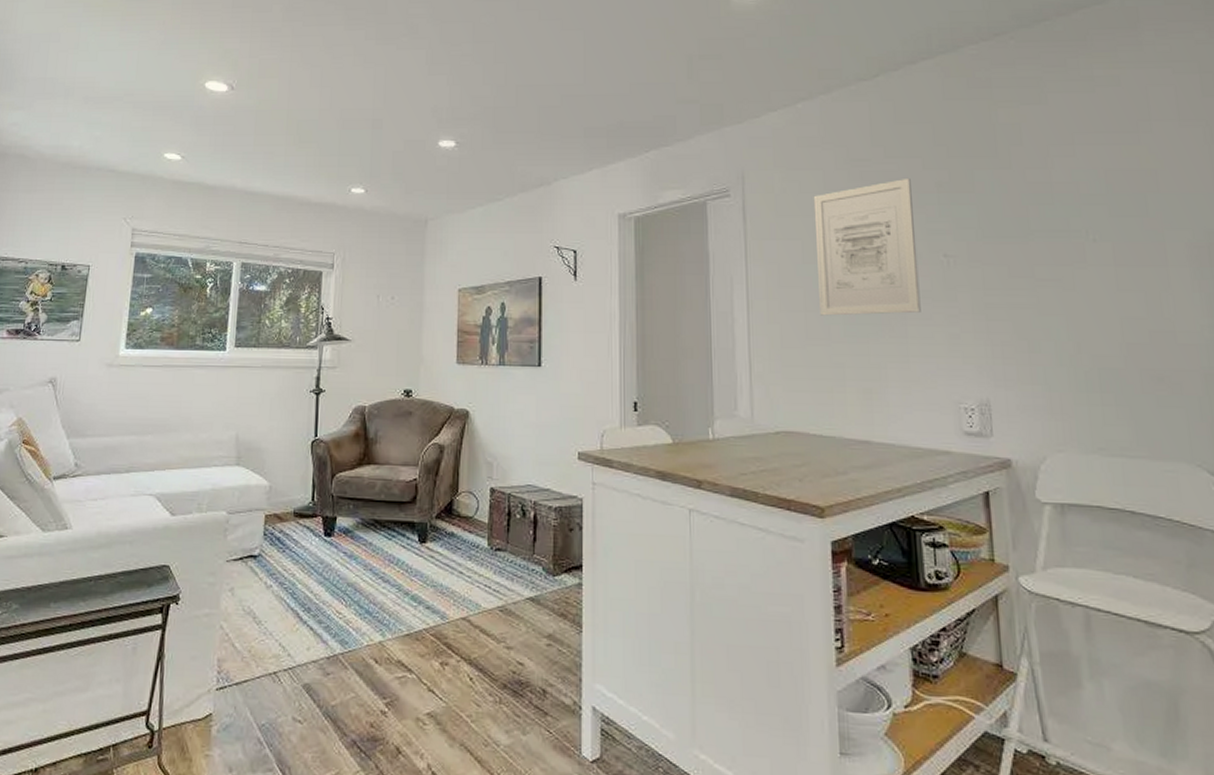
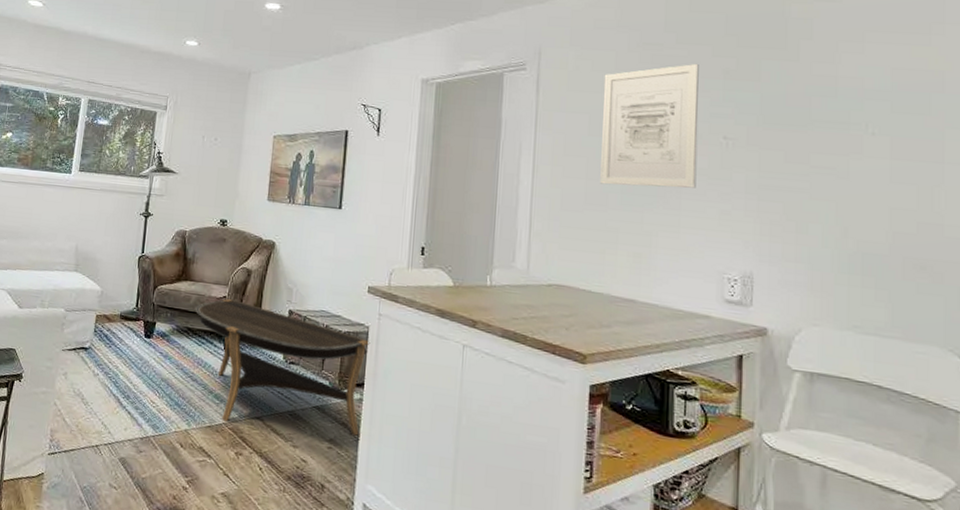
coffee table: none [383,482,586,627] -> present [196,299,370,436]

